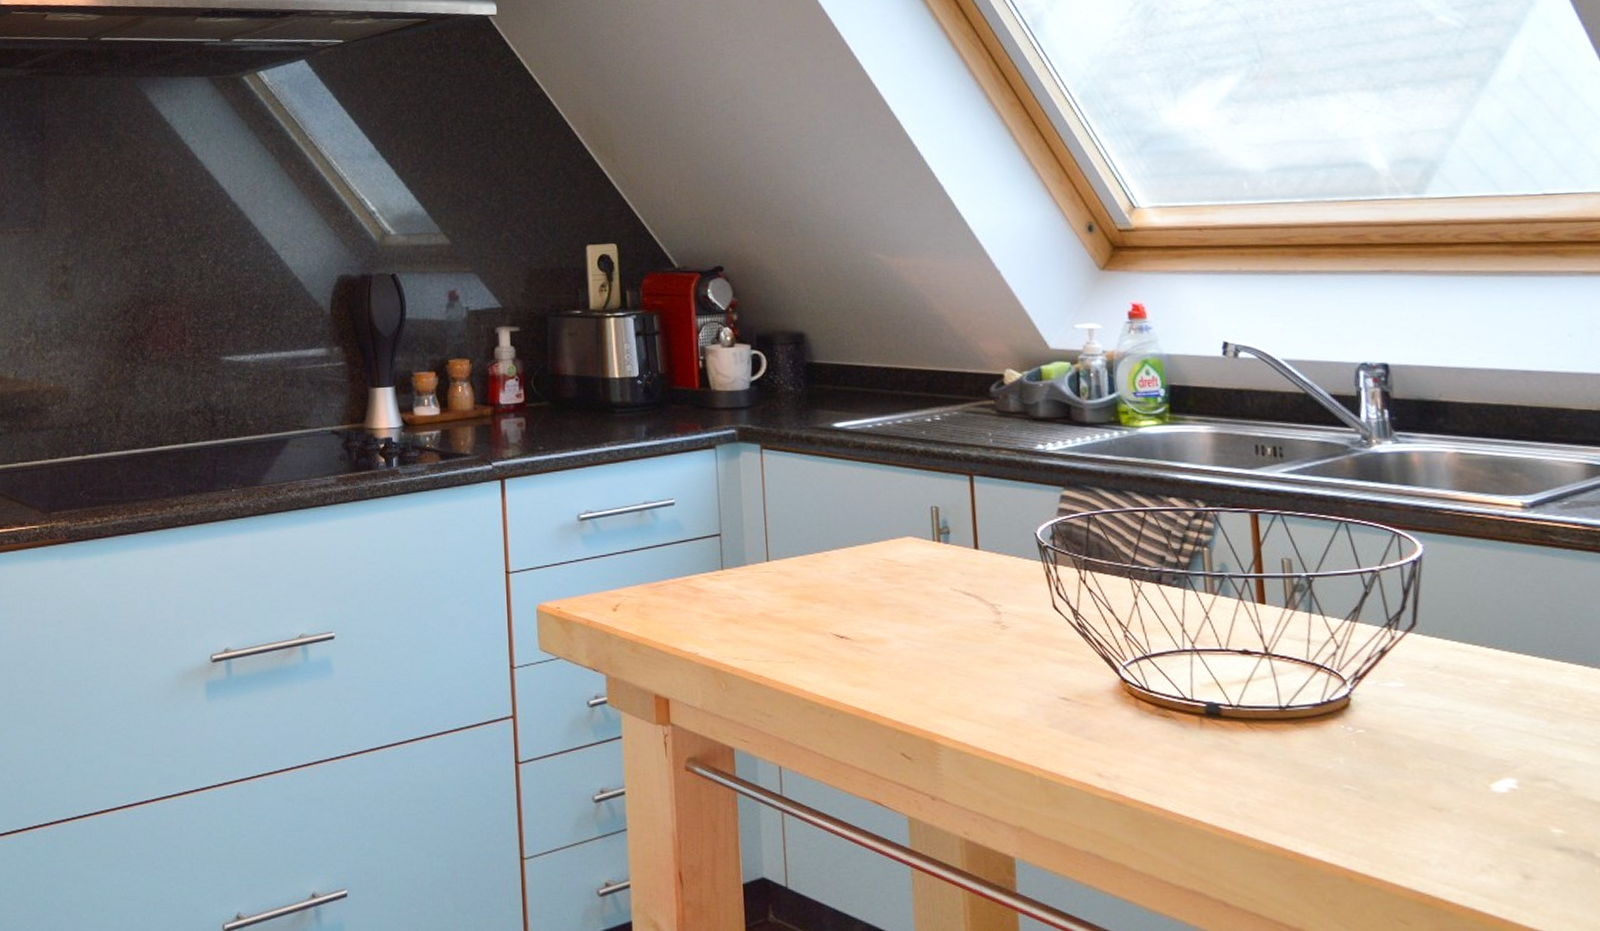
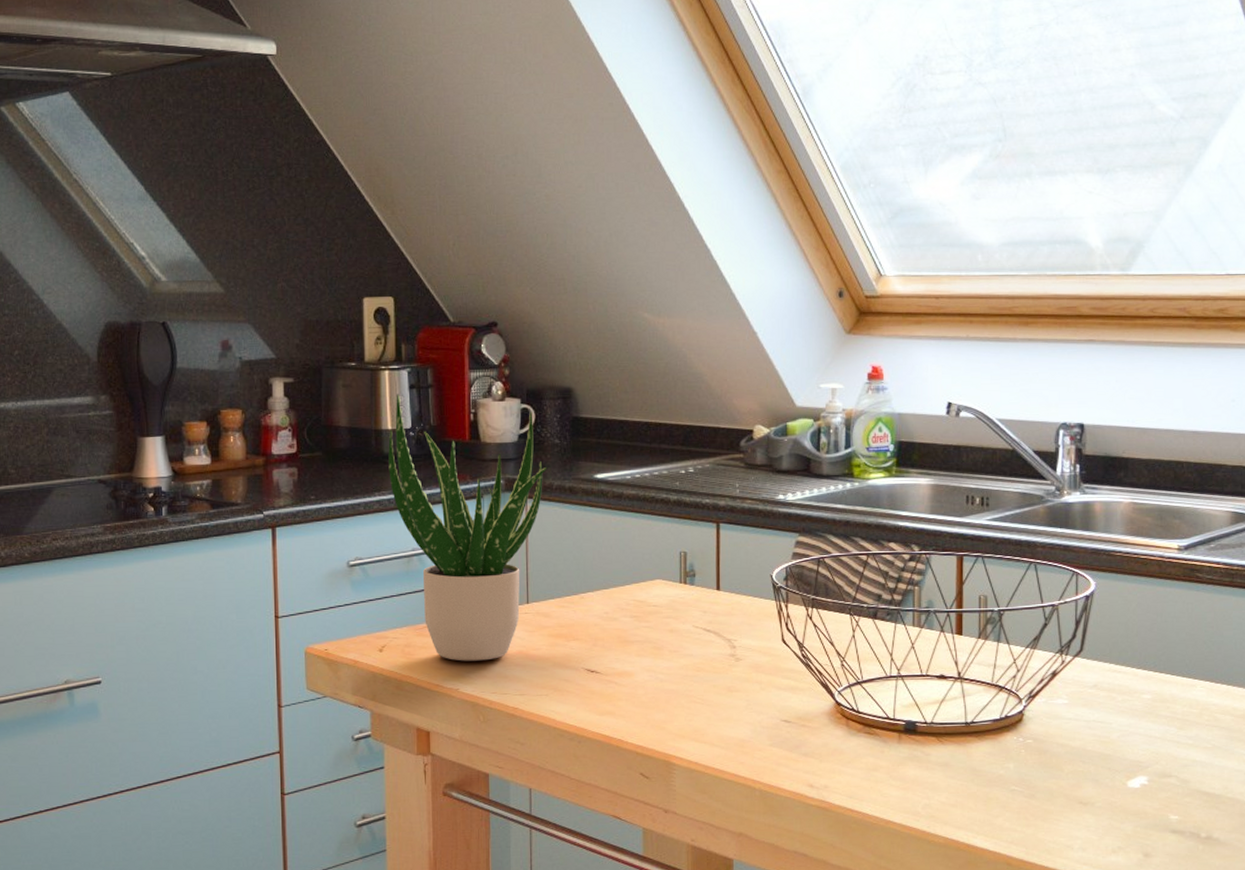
potted plant: none [616,341,783,623] -> present [388,394,548,661]

